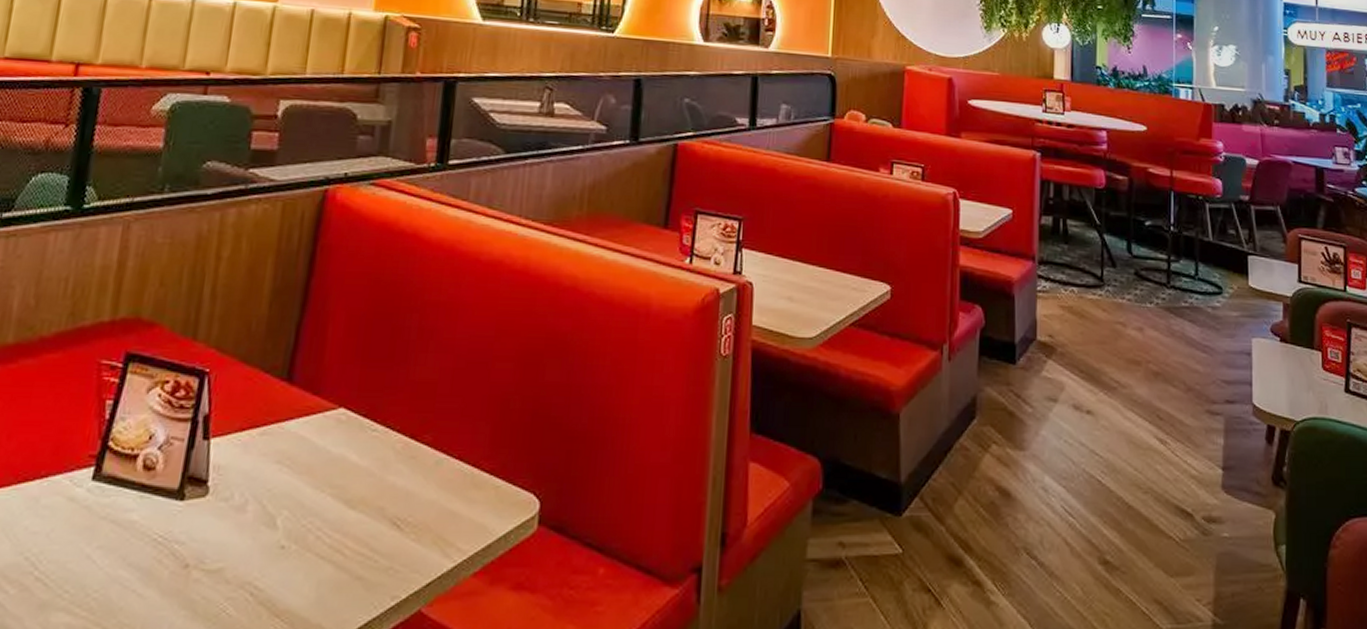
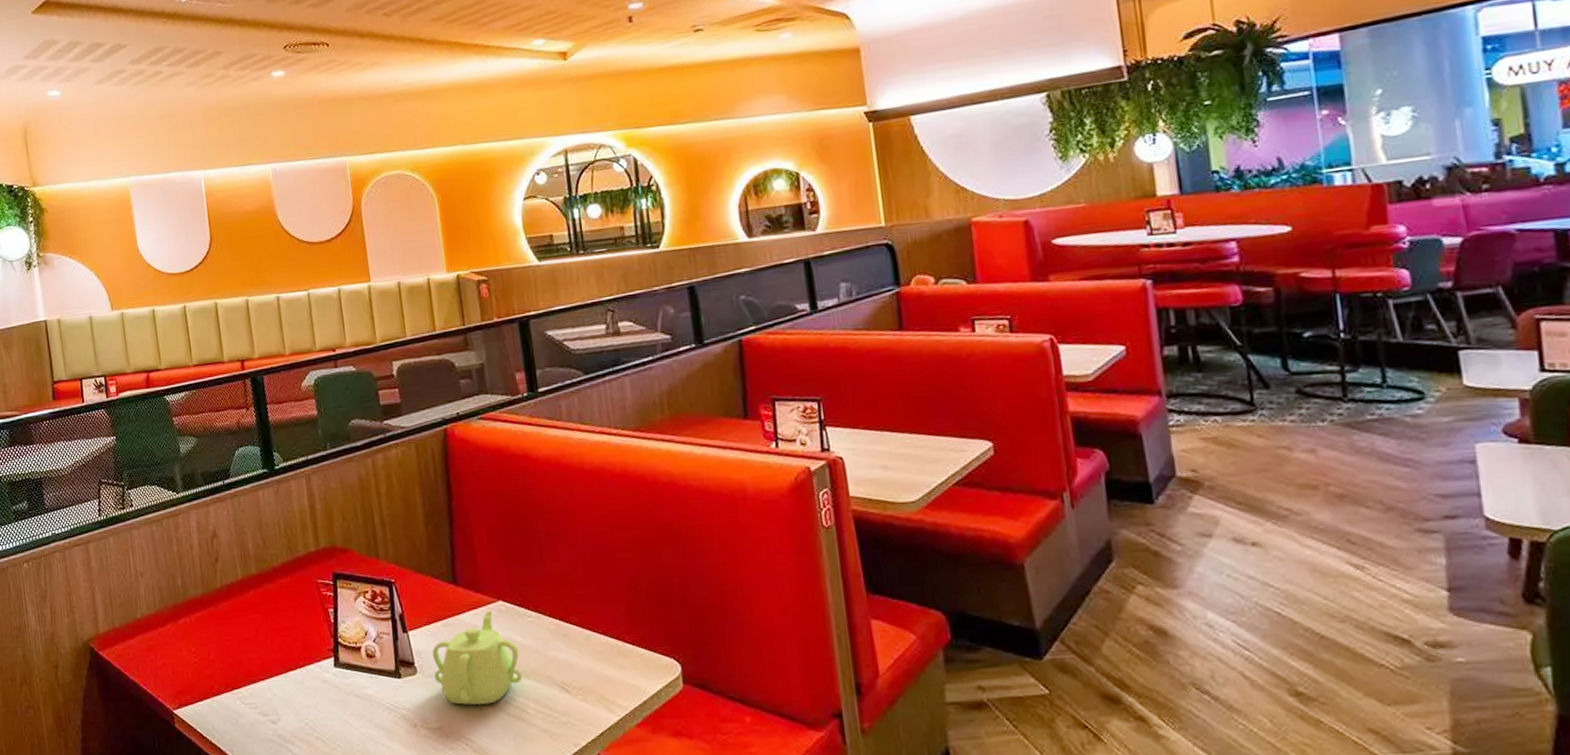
teapot: none [230,420,351,540] -> present [432,611,523,705]

